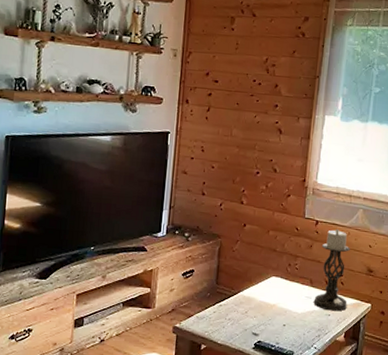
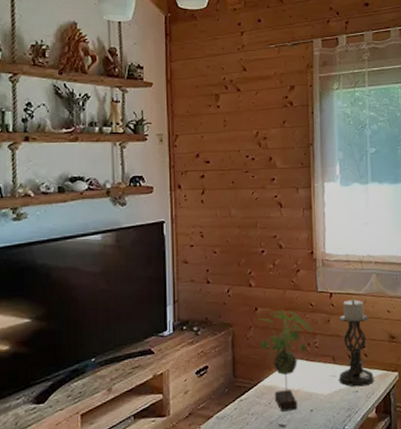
plant: none [244,229,295,322] -> present [258,310,312,412]

